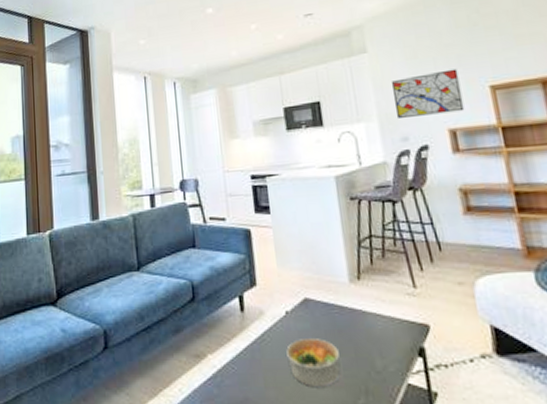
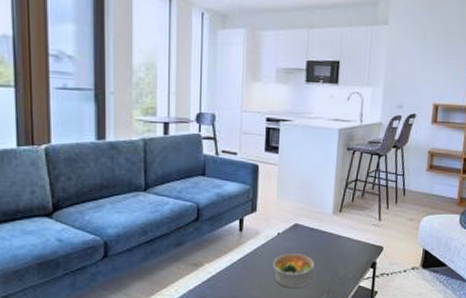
wall art: present [391,68,465,118] -> none [398,54,453,91]

